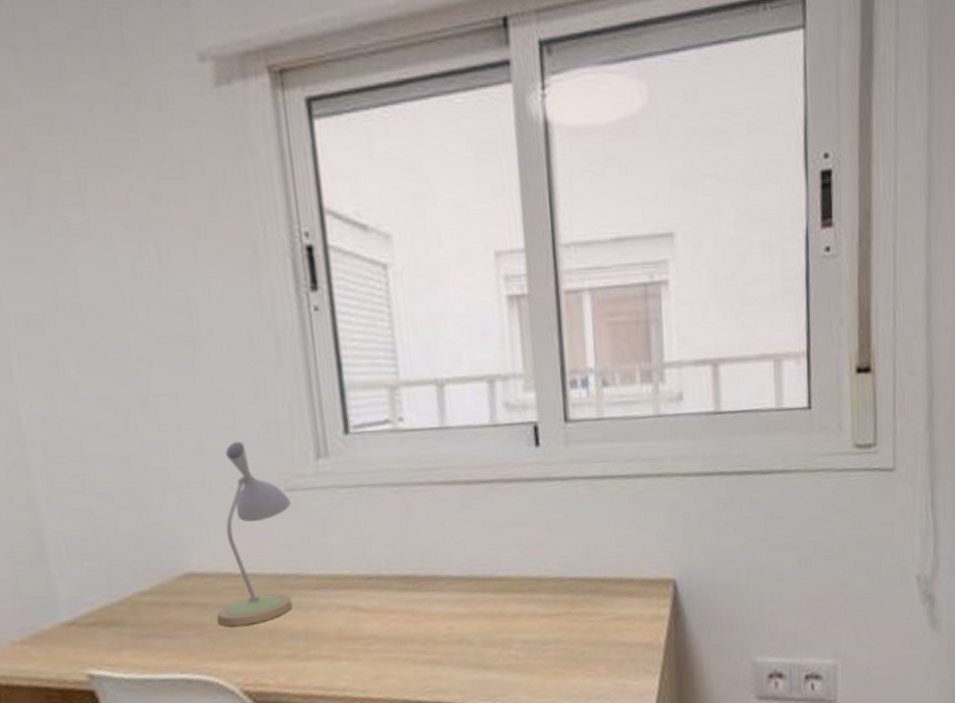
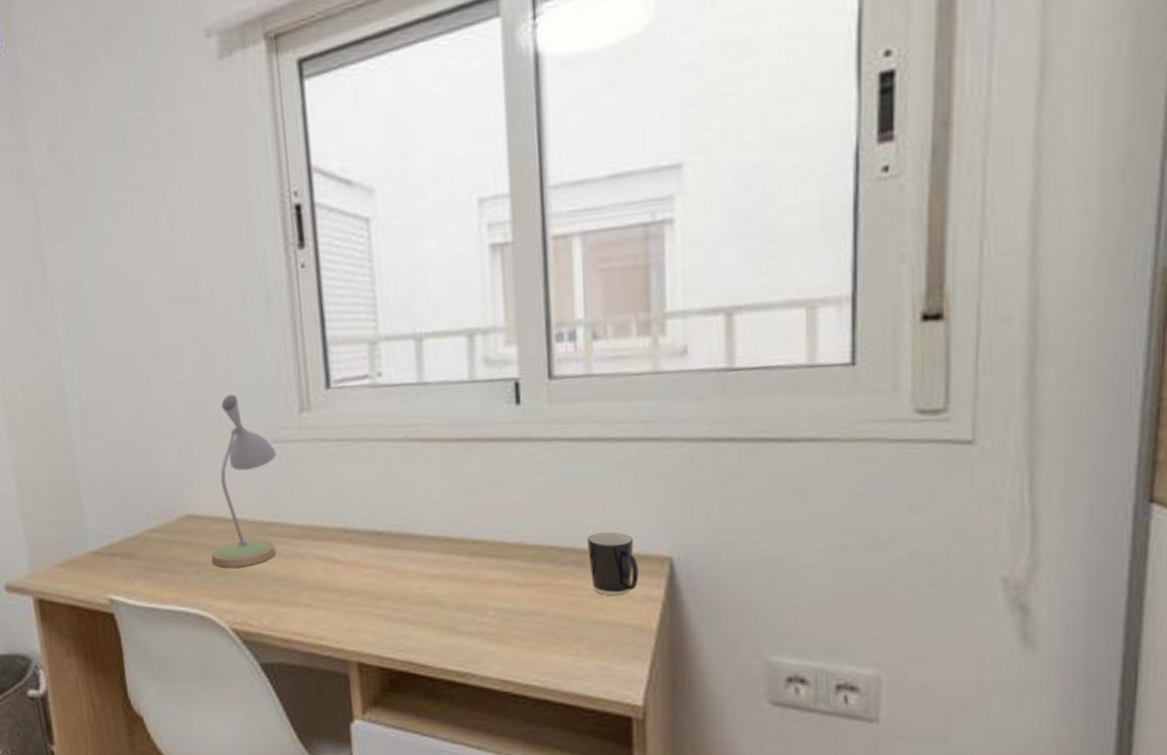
mug: none [603,560,648,619] -> present [587,532,638,596]

